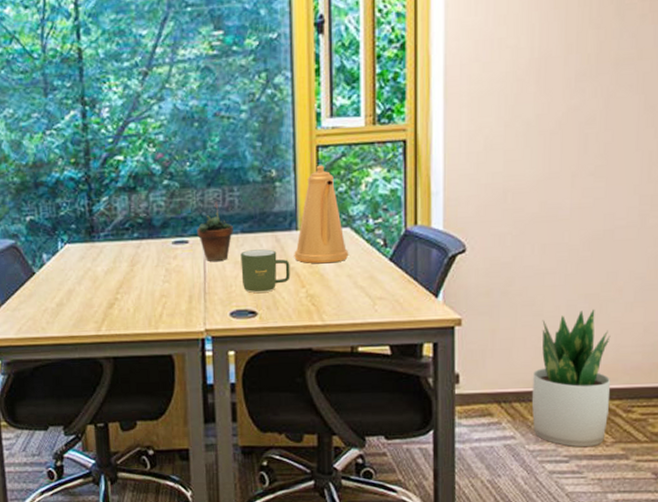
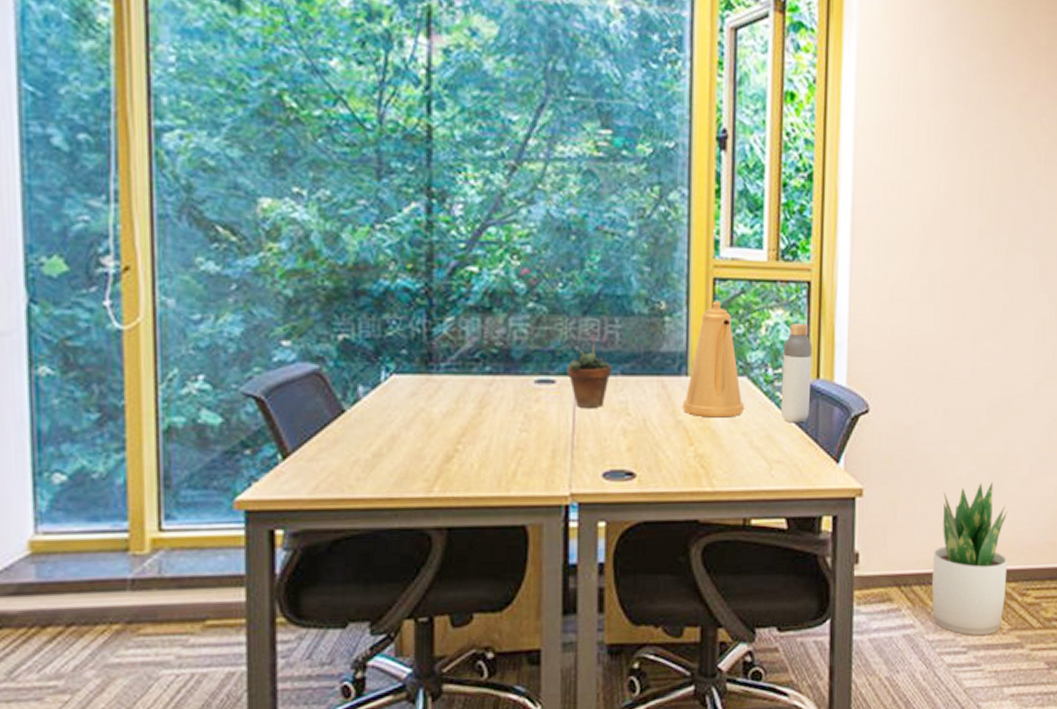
mug: present [240,249,290,294] -> none [618,396,677,451]
bottle: none [381,178,410,265] -> present [780,324,813,423]

